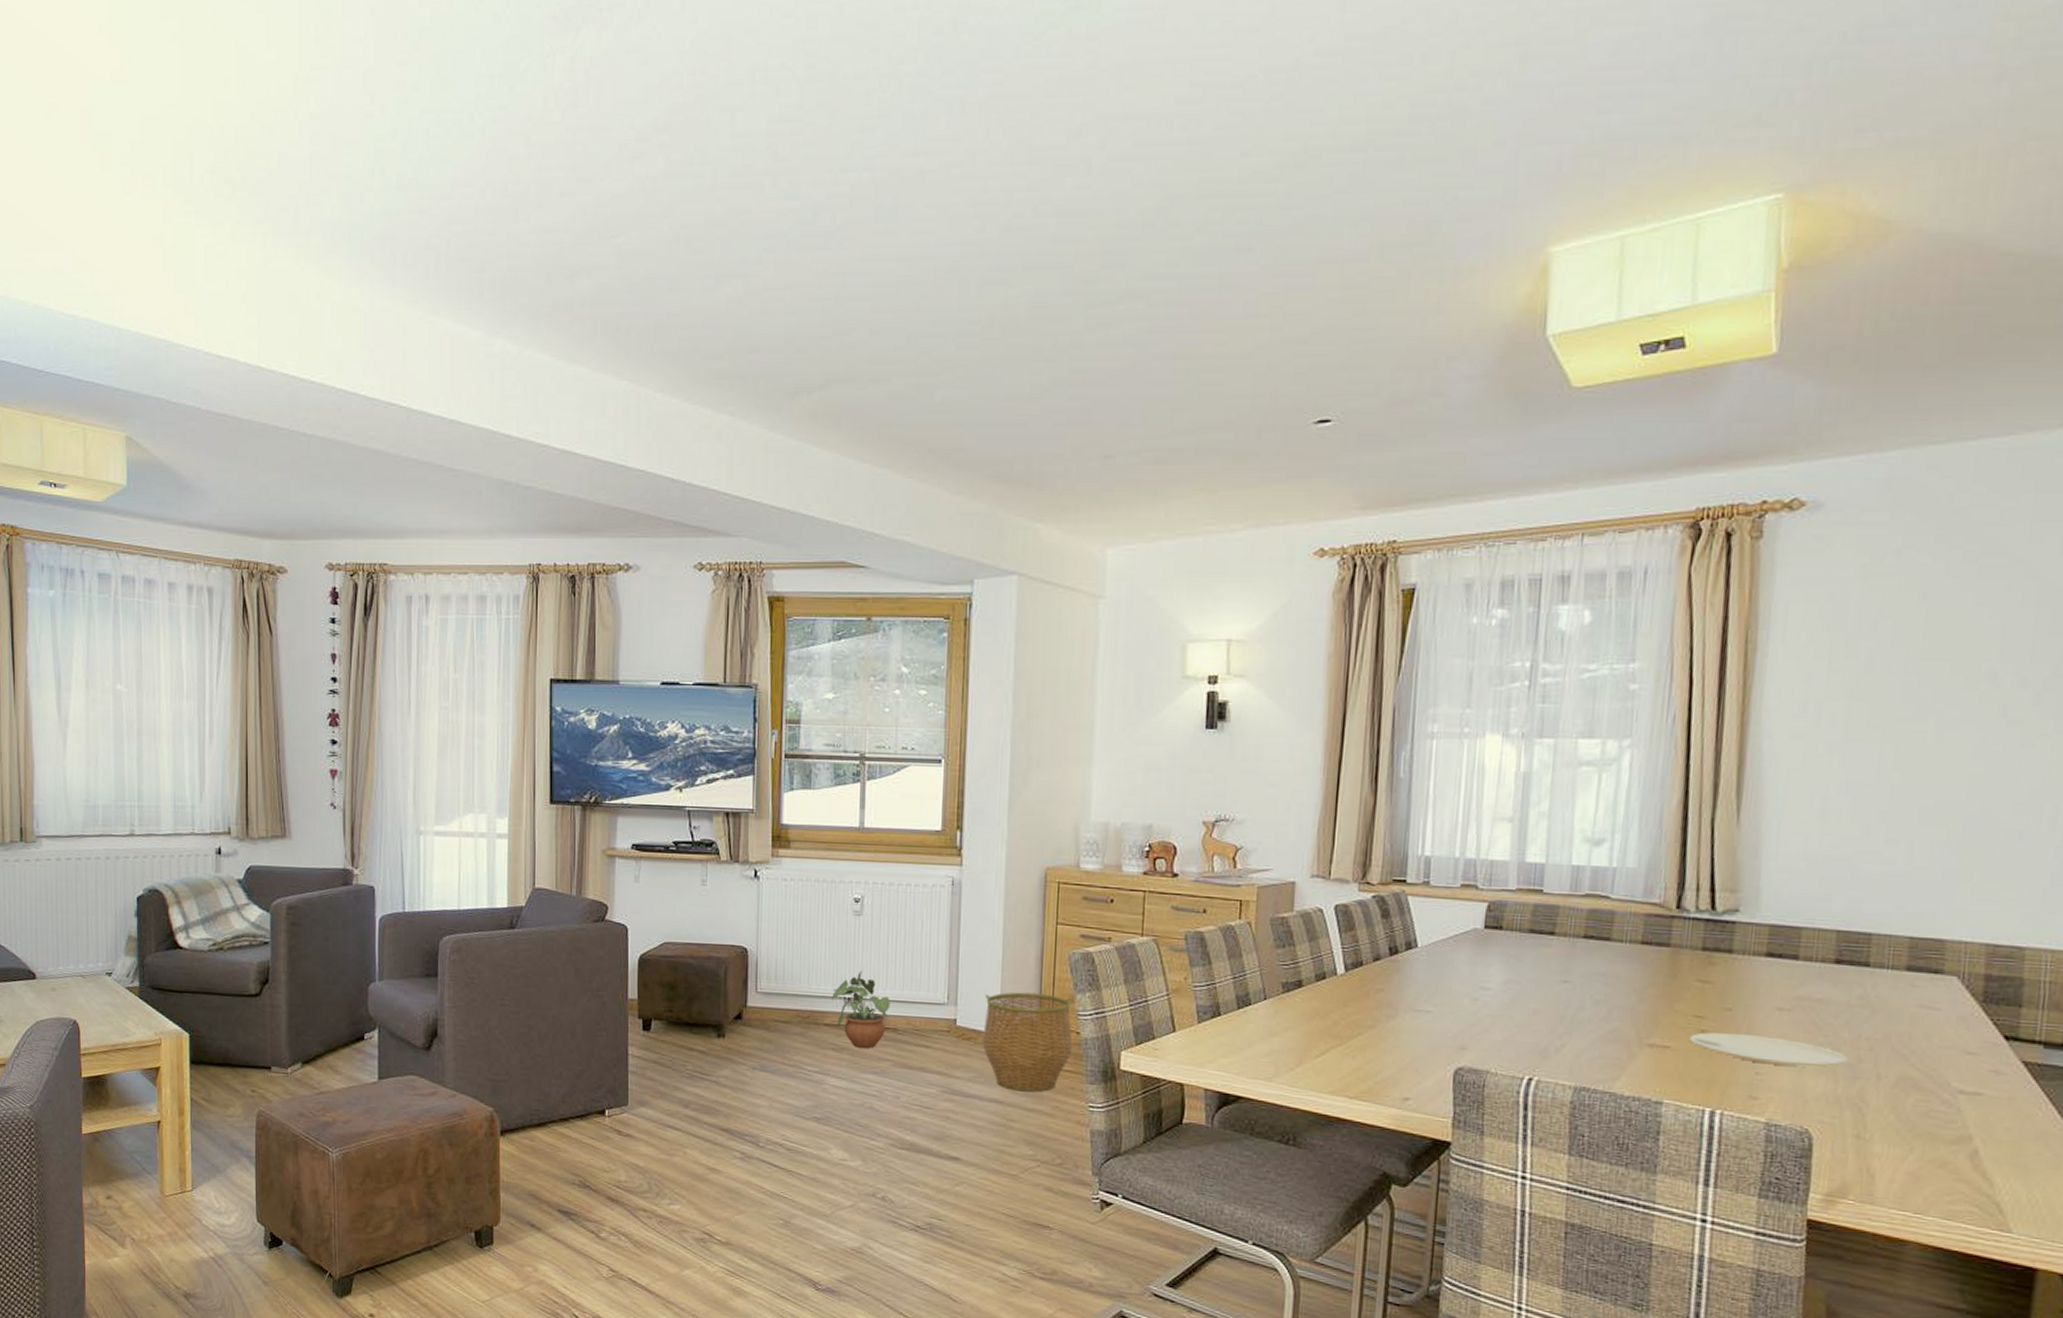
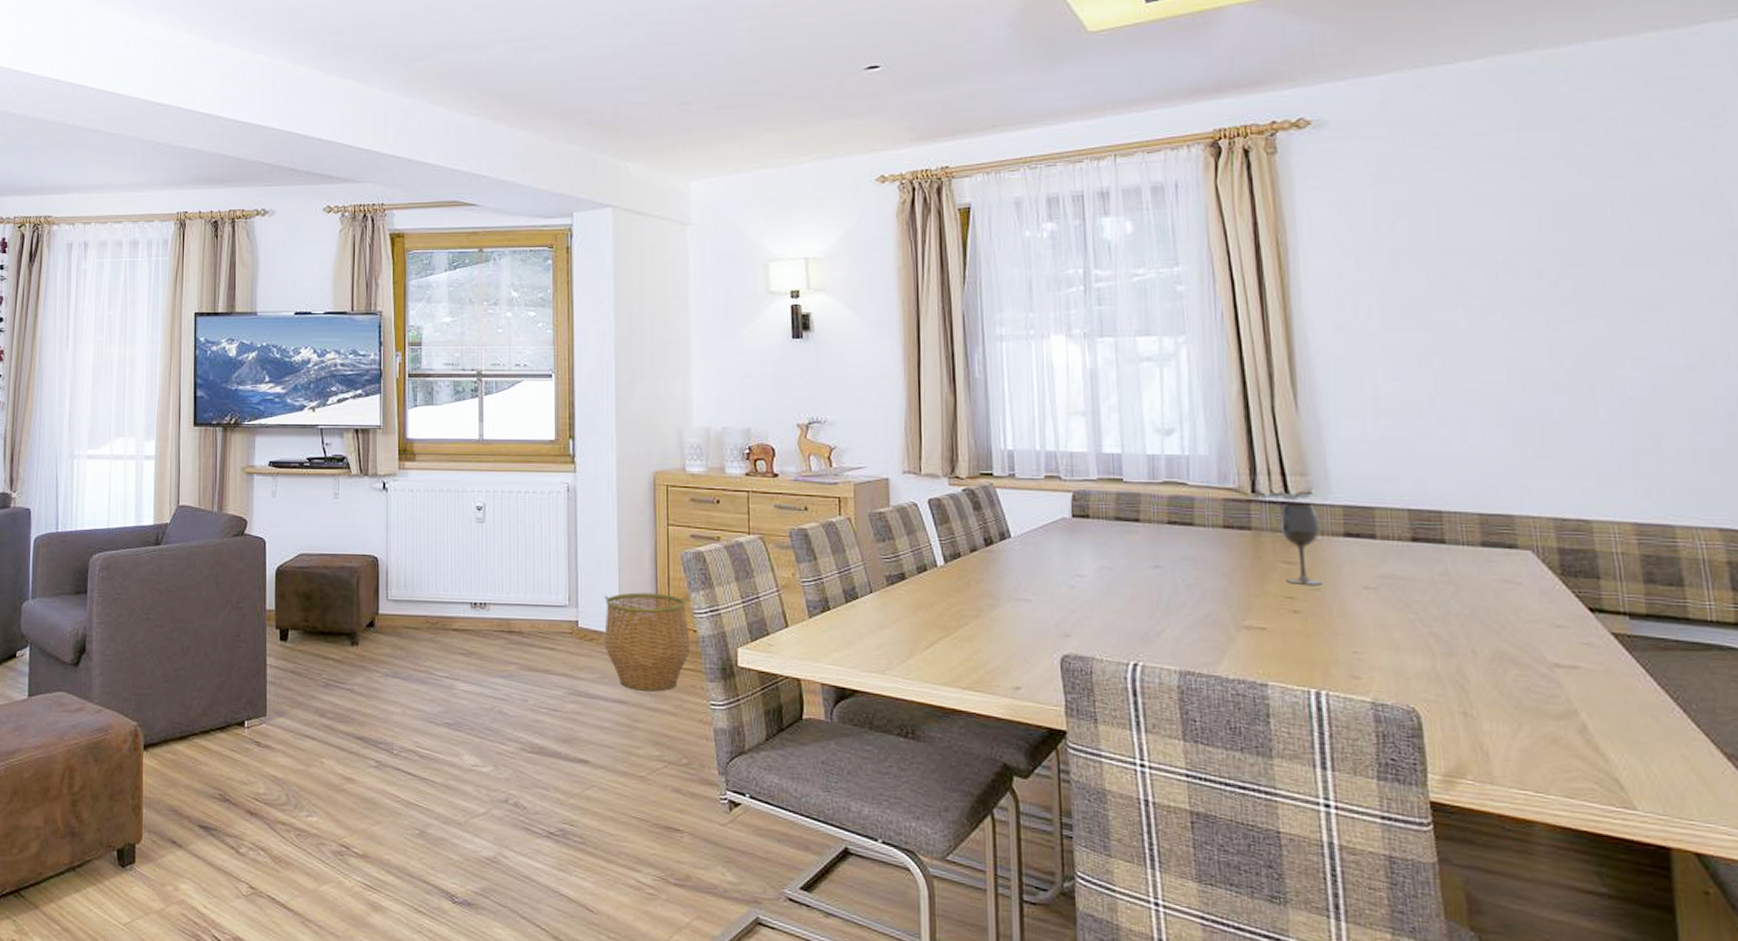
potted plant: present [832,970,890,1048] -> none [459,575,514,652]
plate: present [1689,1032,1849,1068] -> none [1284,612,1442,645]
wine glass: none [1698,922,1741,1006] -> present [1279,505,1322,587]

